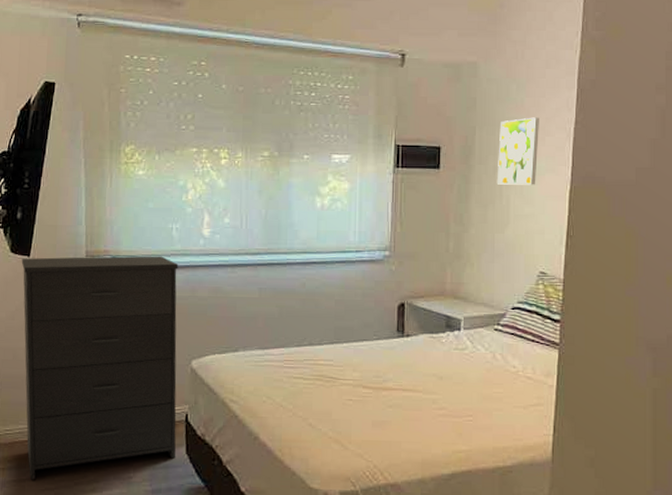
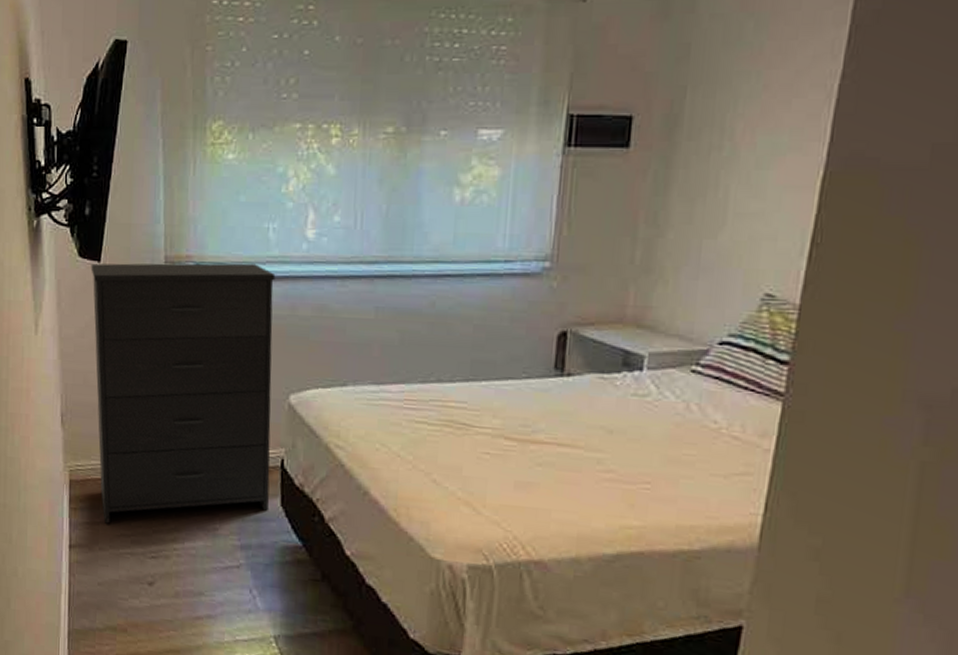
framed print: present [496,117,539,185] -> none [711,70,786,170]

